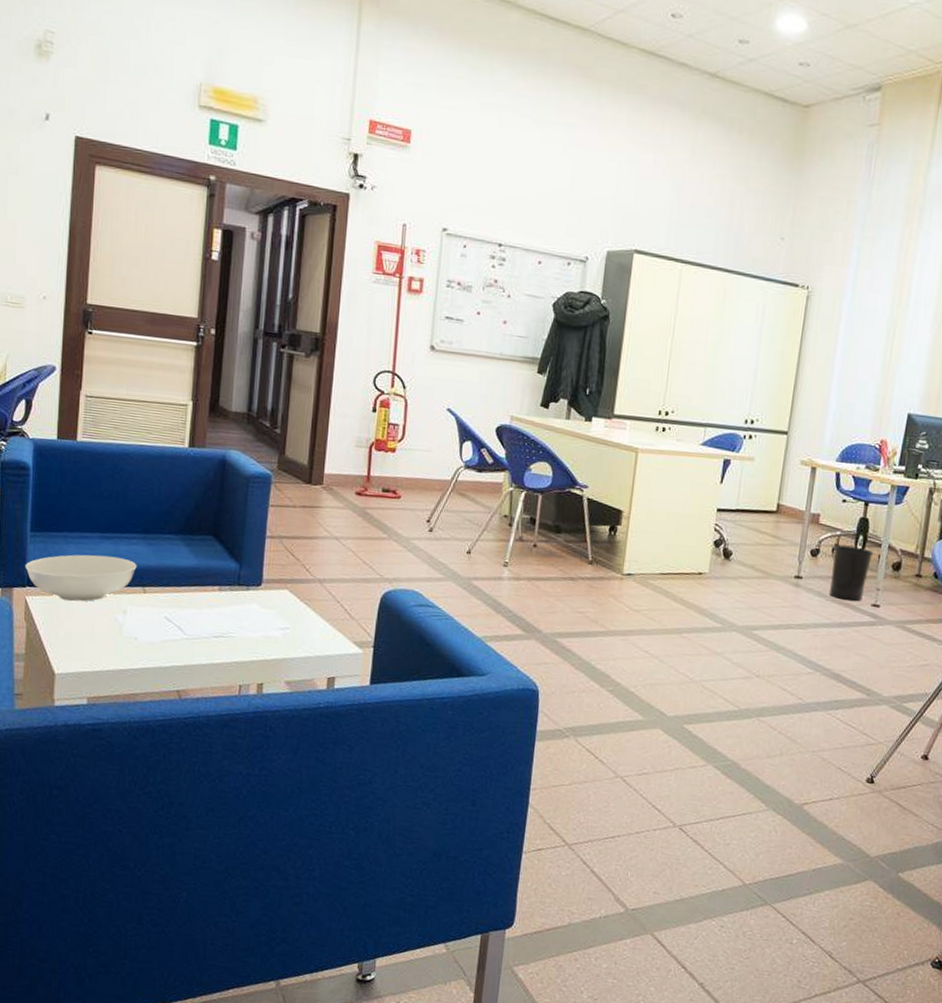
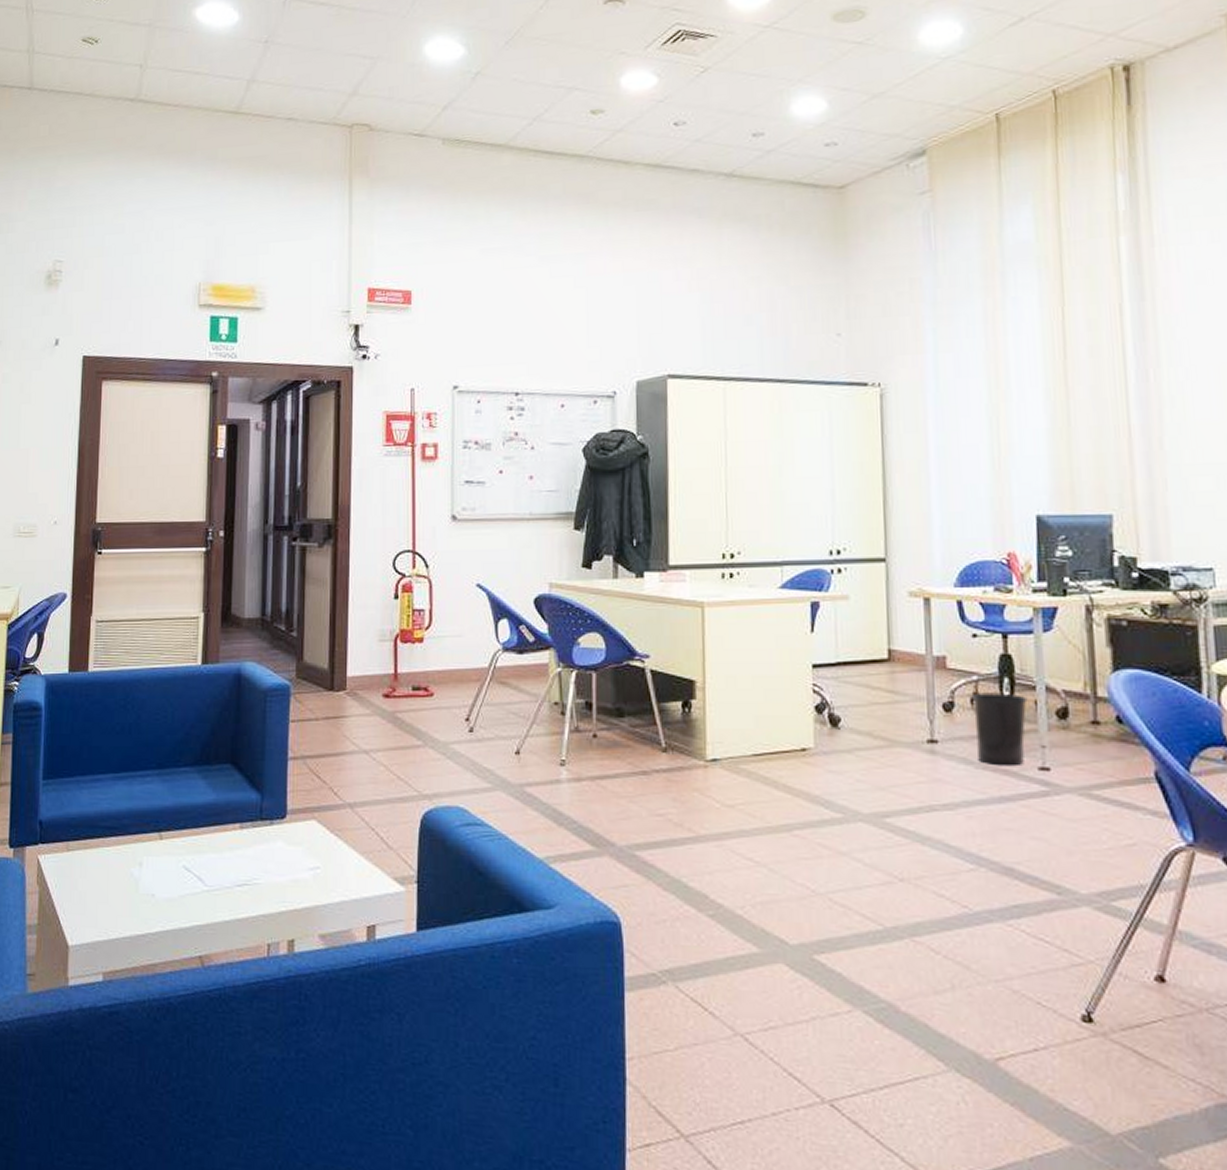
bowl: present [25,554,137,602] -> none [37,799,152,856]

